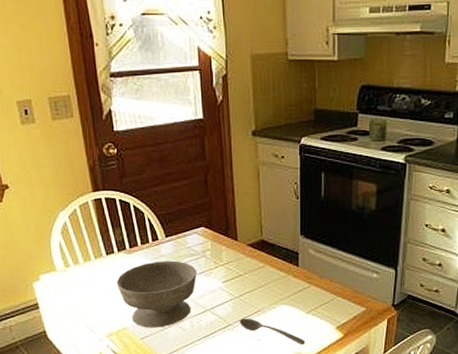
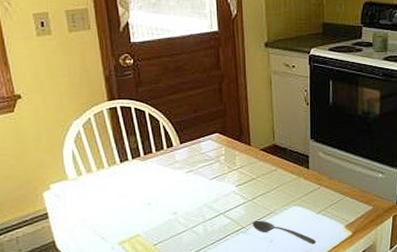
bowl: present [116,261,197,328] -> none [129,166,211,234]

